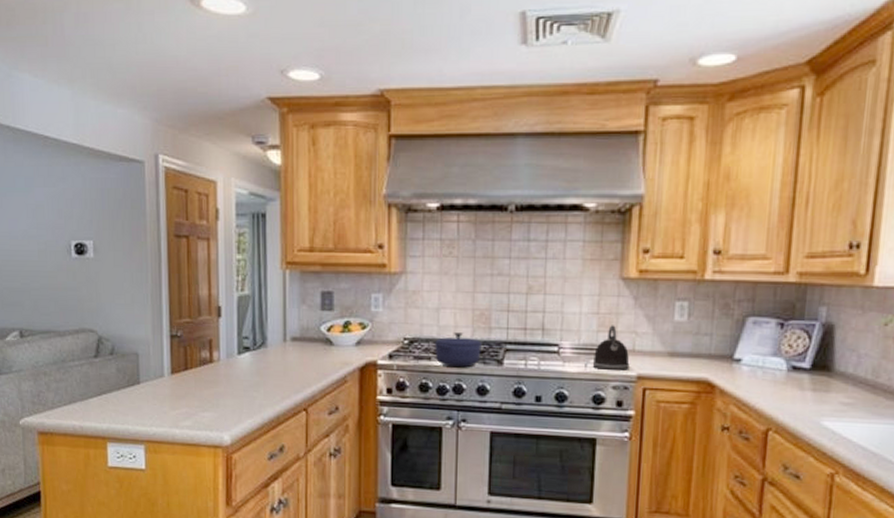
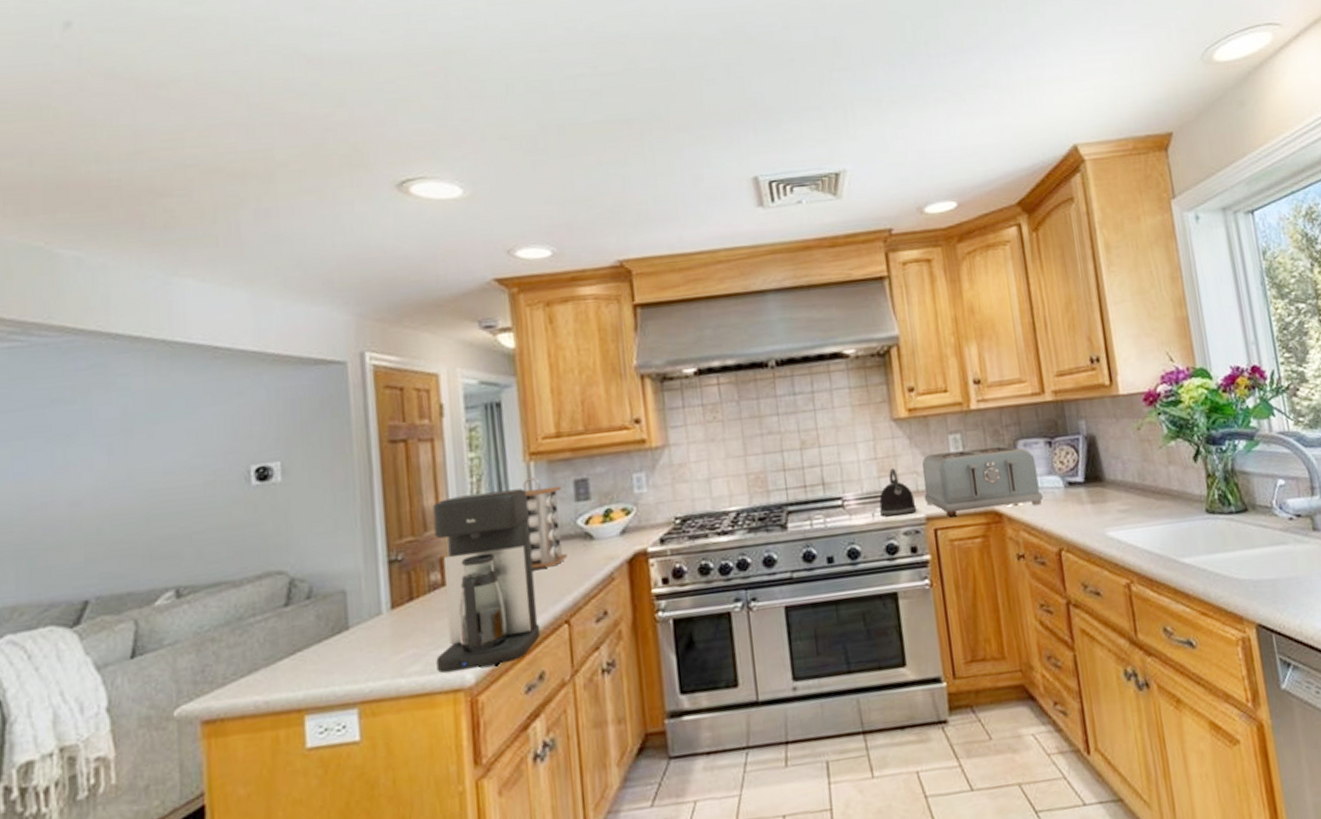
coffee maker: none [202,291,284,434] -> present [432,488,541,674]
spice rack: none [279,283,310,363] -> present [523,476,567,571]
cooking pot: present [434,331,482,368] -> none [709,500,762,542]
toaster: none [639,318,763,384] -> present [921,446,1044,516]

